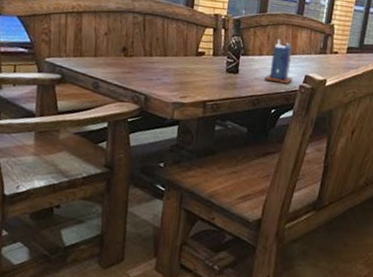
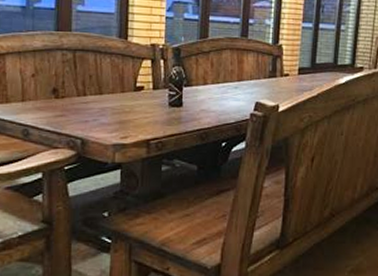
candle: present [264,39,293,84] -> none [211,65,243,113]

